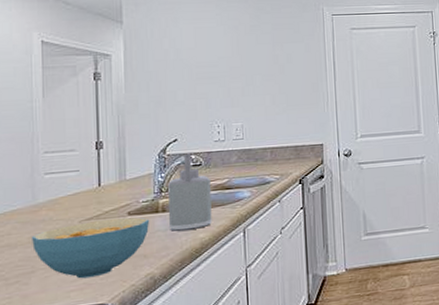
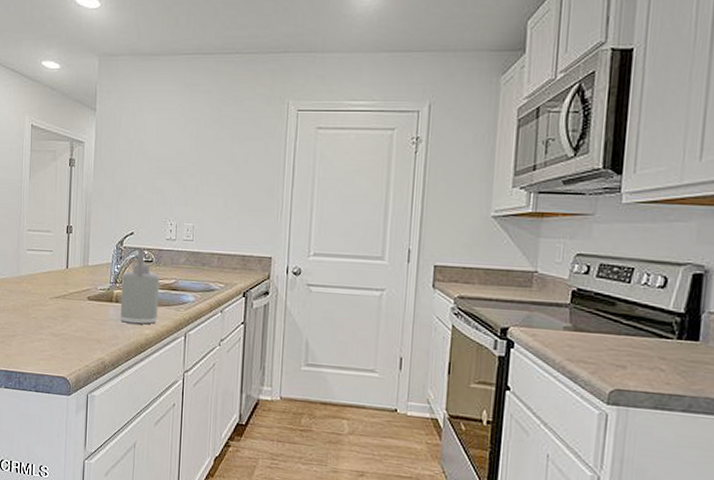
cereal bowl: present [32,217,150,279] -> none [15,300,105,351]

